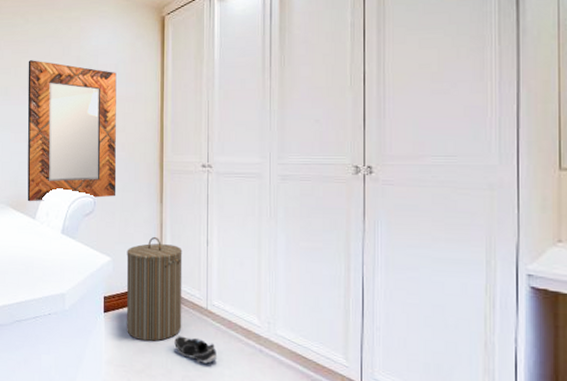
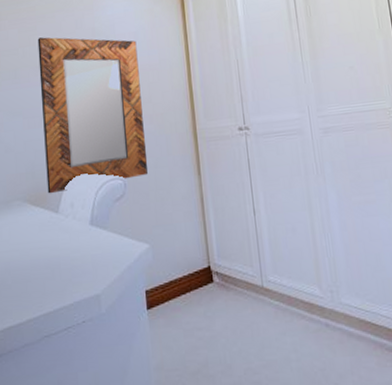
laundry hamper: present [126,236,183,342] -> none [166,213,238,335]
shoe: present [174,336,218,364] -> none [230,322,281,352]

